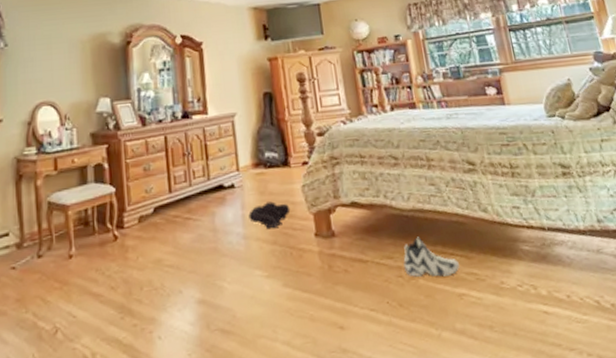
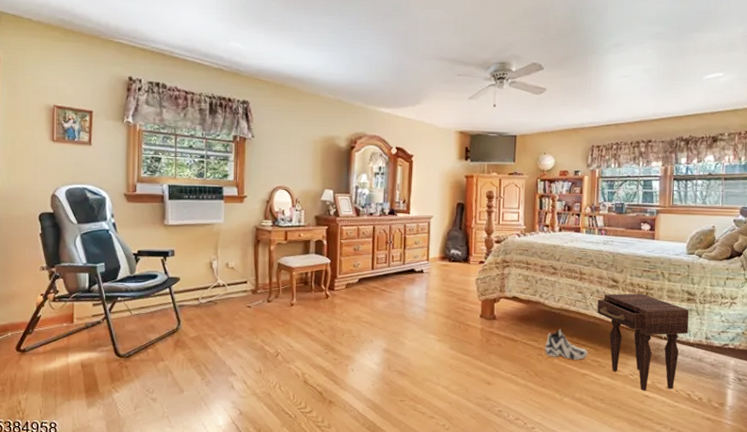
bag: present [248,201,291,230] -> none [431,287,464,307]
nightstand: none [456,174,576,306] -> present [597,293,690,391]

